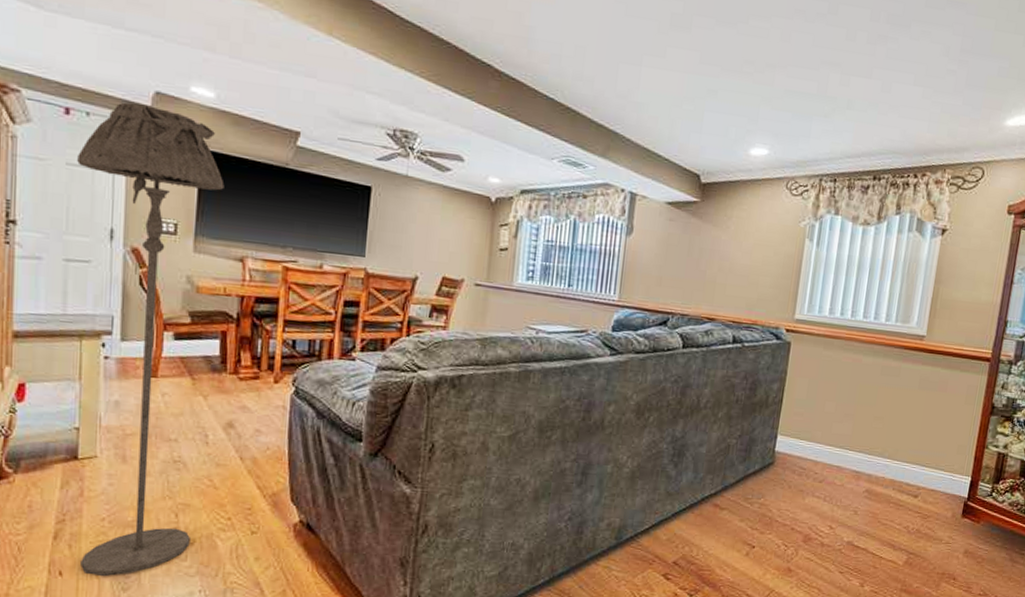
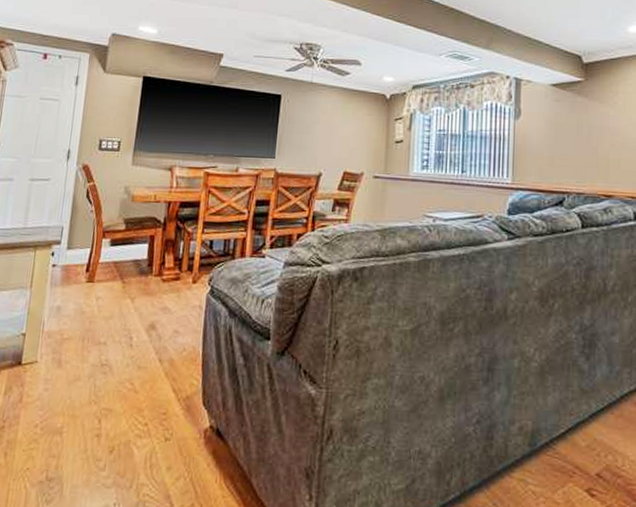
floor lamp: present [77,102,225,577] -> none [12,44,160,488]

